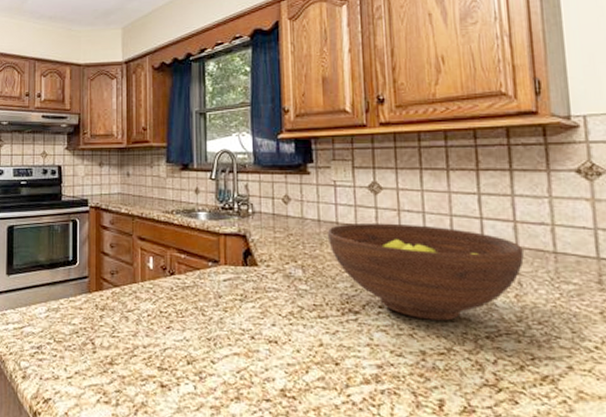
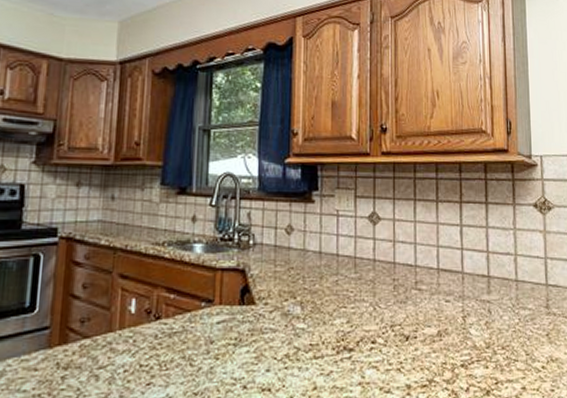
fruit bowl: present [327,222,524,321] -> none [327,254,493,353]

